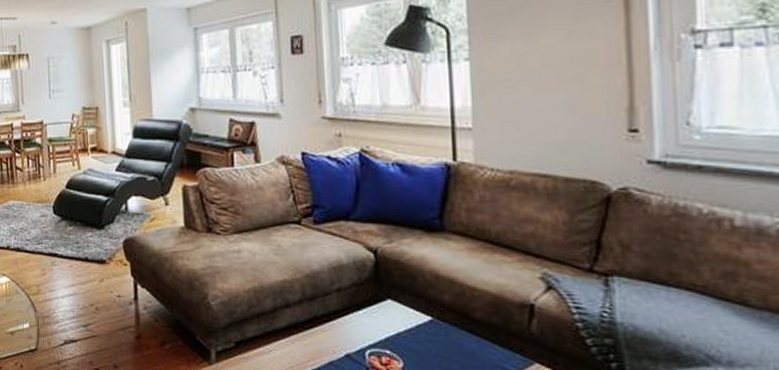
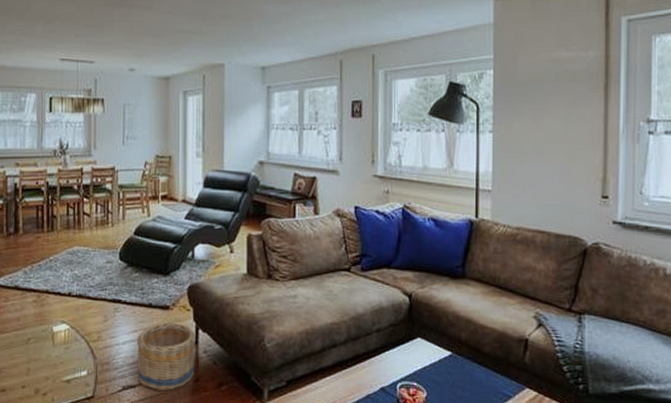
basket: none [75,277,135,347] -> present [136,323,195,390]

